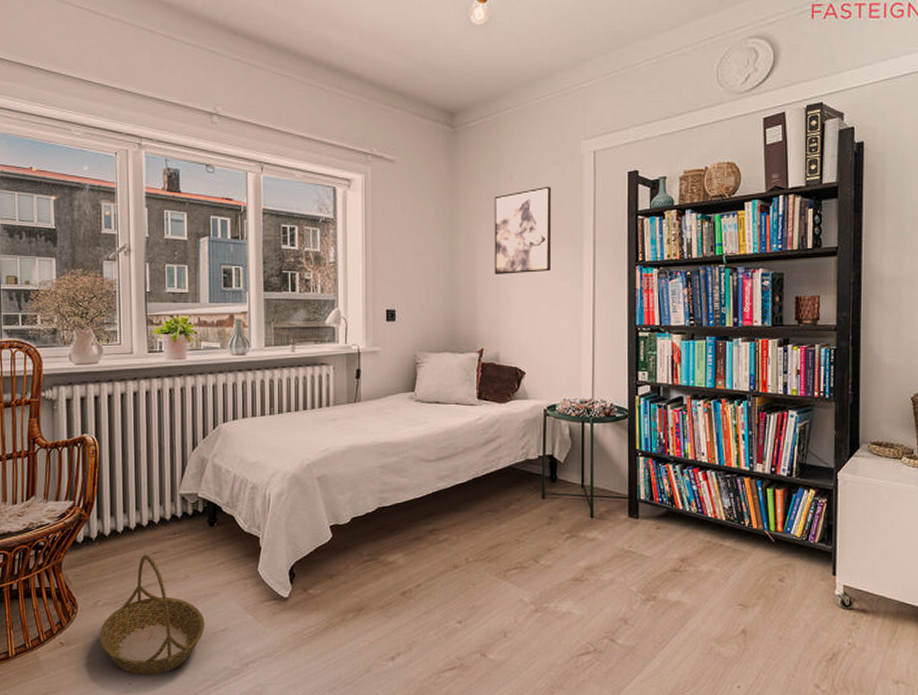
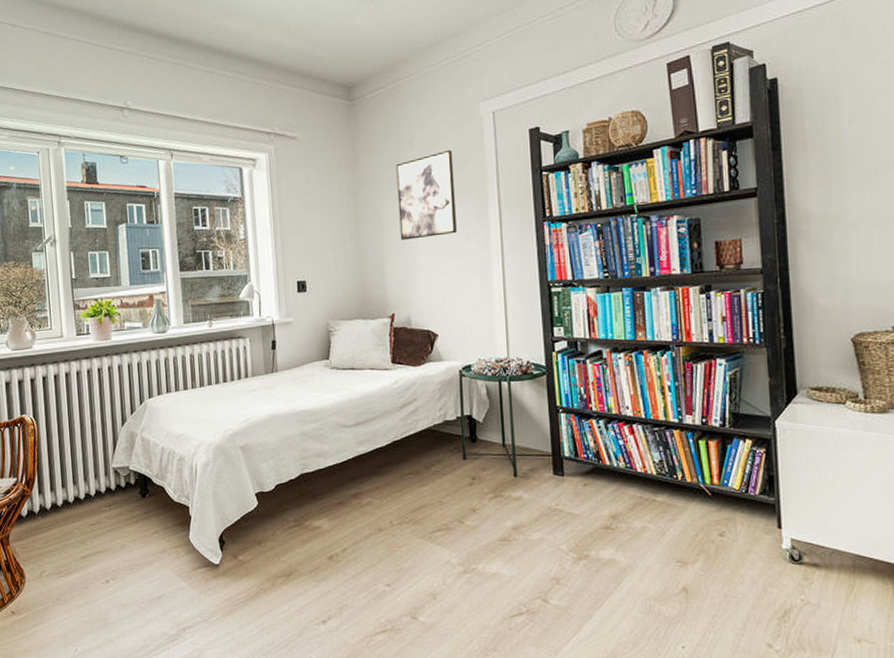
basket: present [99,554,205,675] -> none [46,526,143,642]

